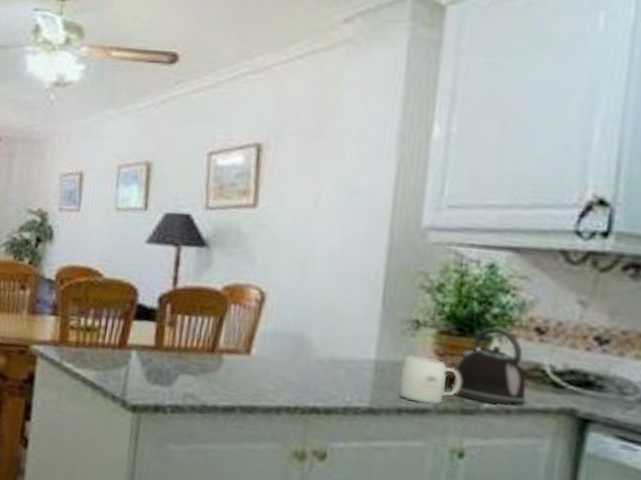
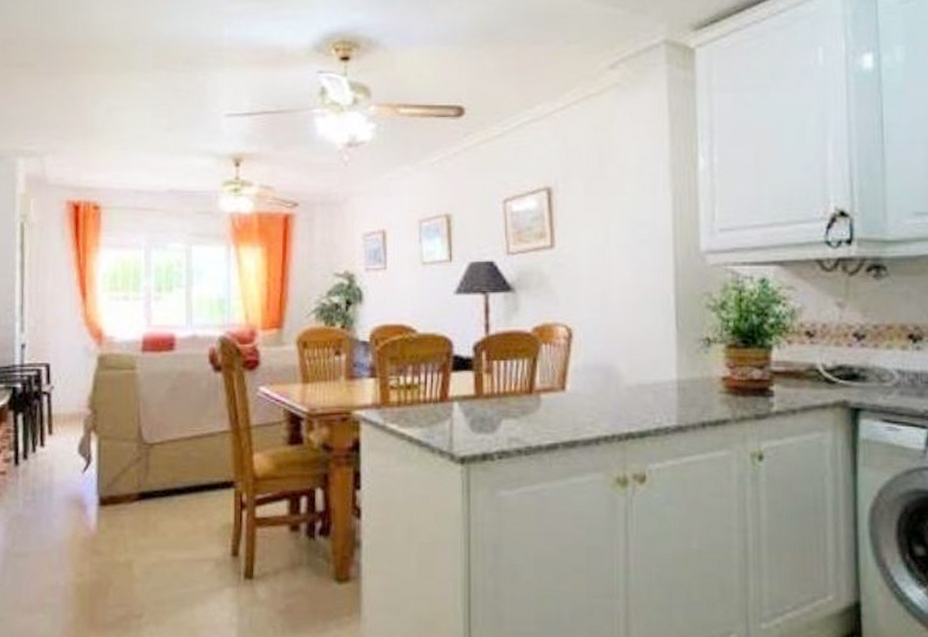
mug: present [399,355,461,405] -> none [699,371,751,416]
kettle: present [450,327,527,407] -> none [744,336,807,407]

